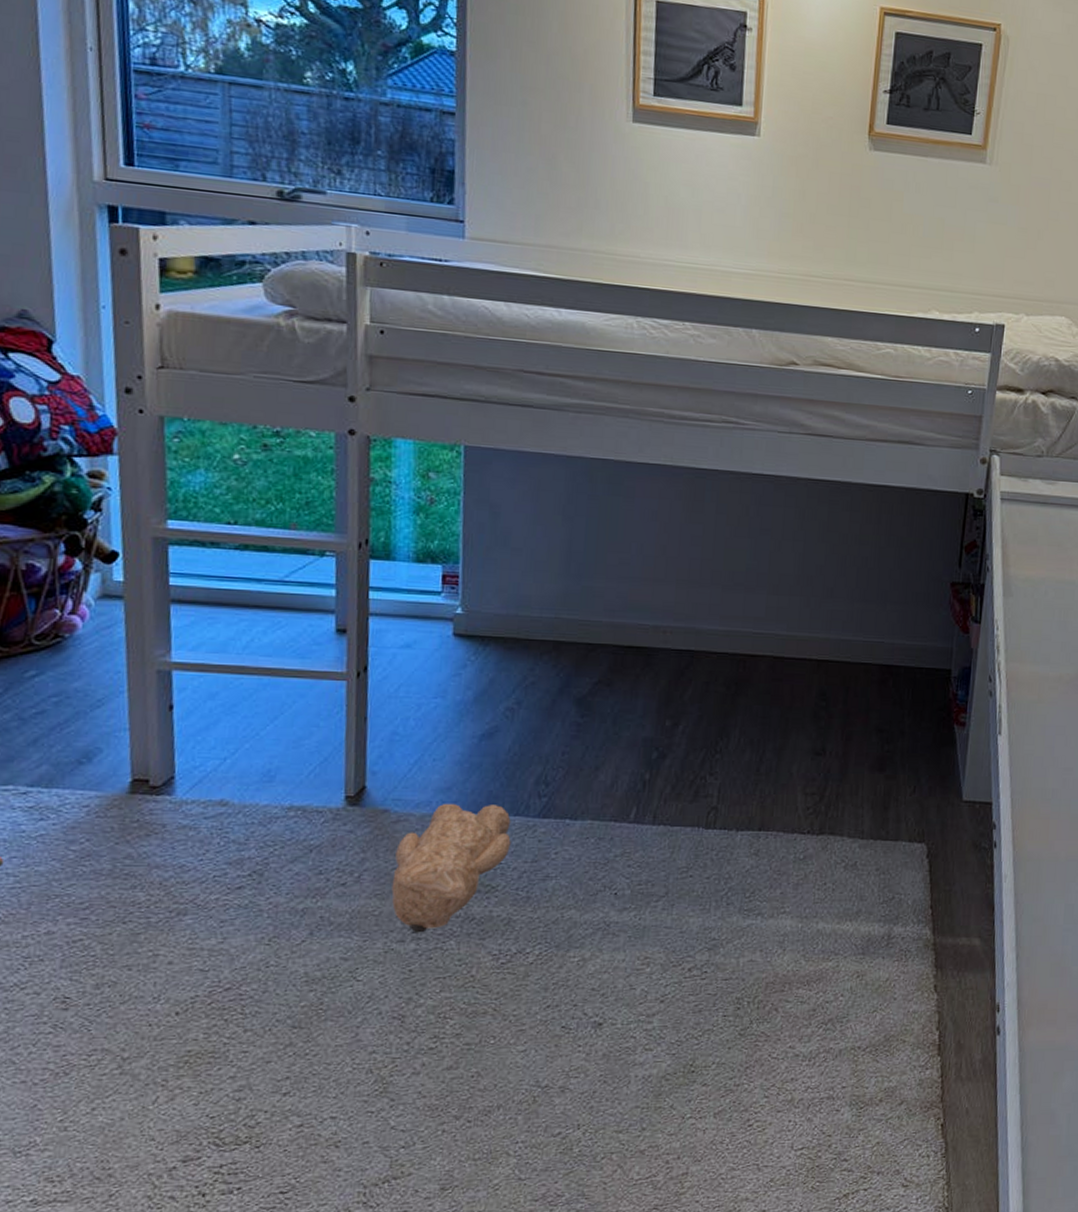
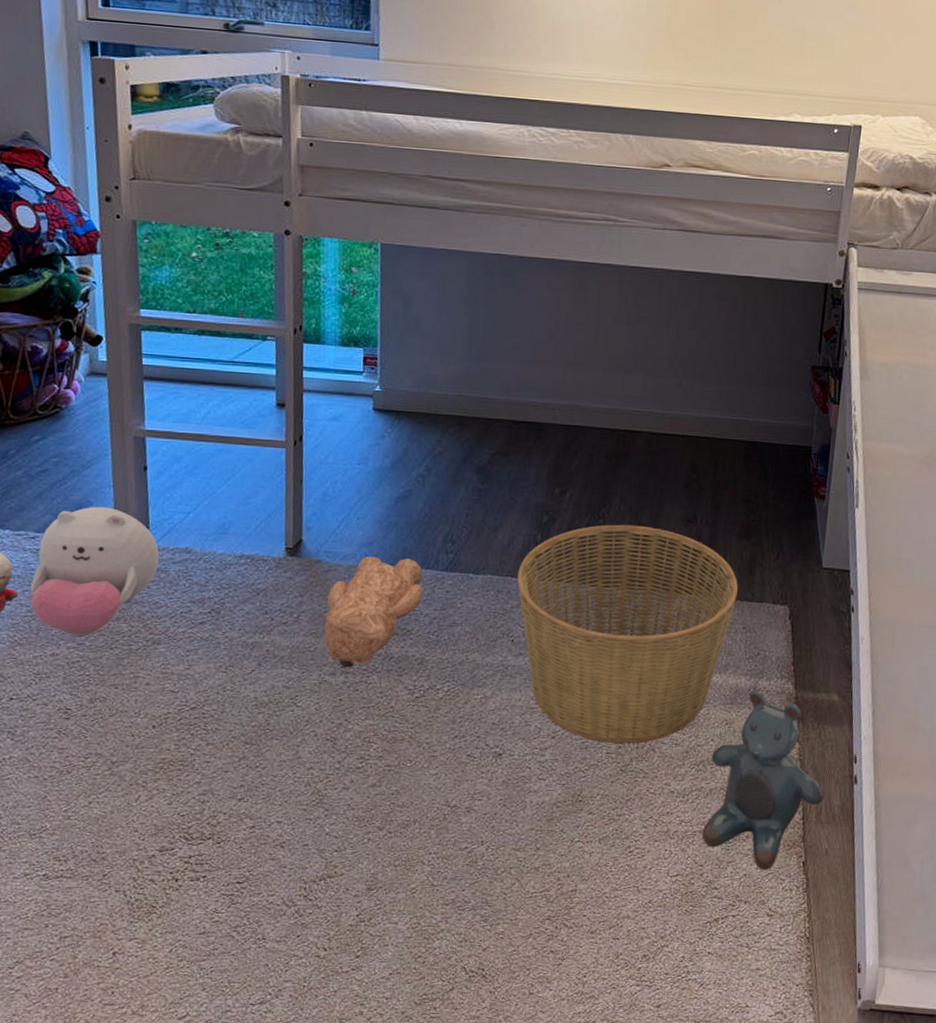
plush toy: none [19,753,188,908] -> present [30,506,160,636]
basket: none [622,759,871,1004] -> present [517,524,738,744]
stuffed animal: none [830,937,964,1136] -> present [702,690,824,870]

